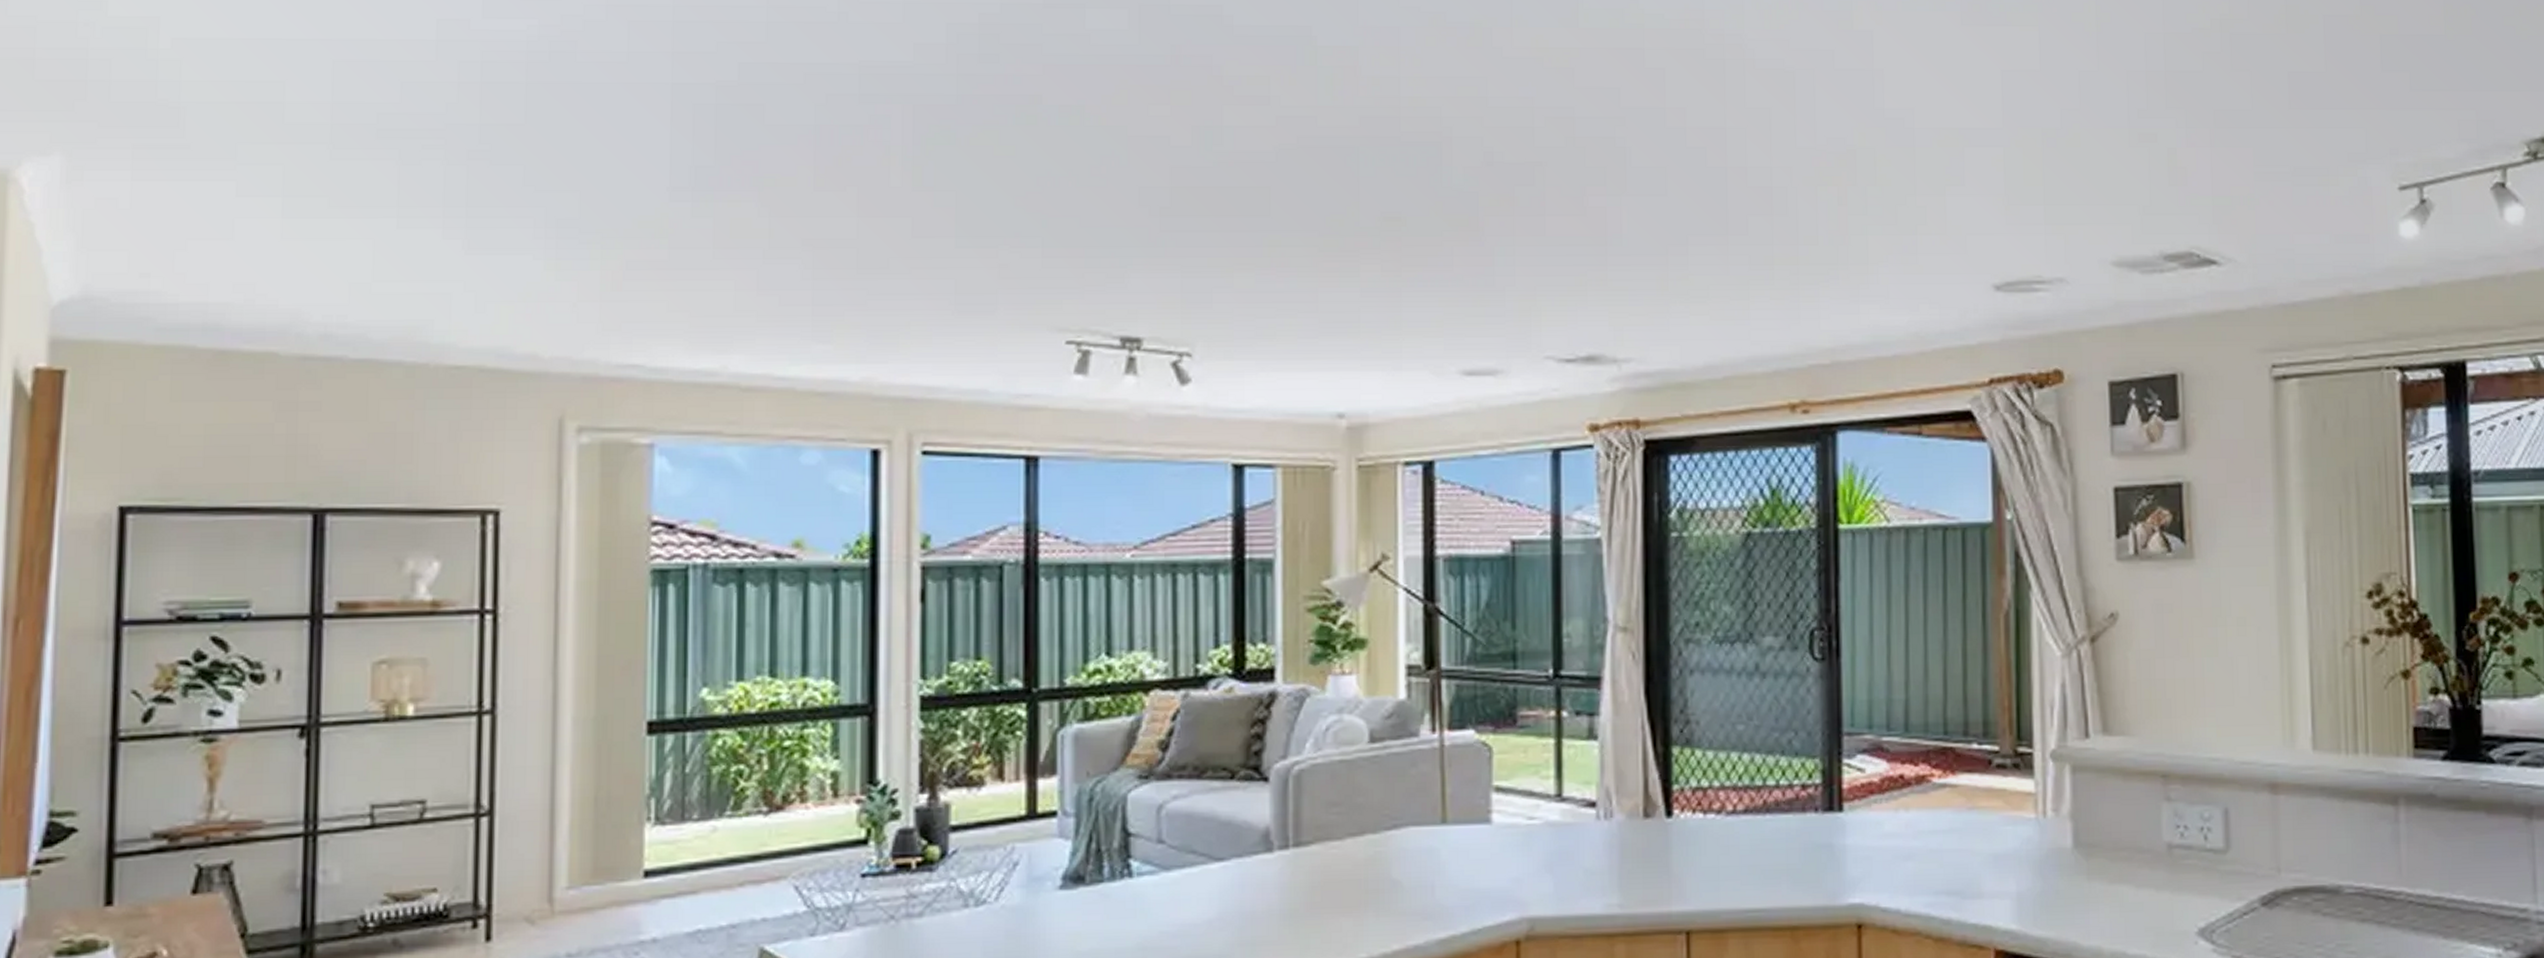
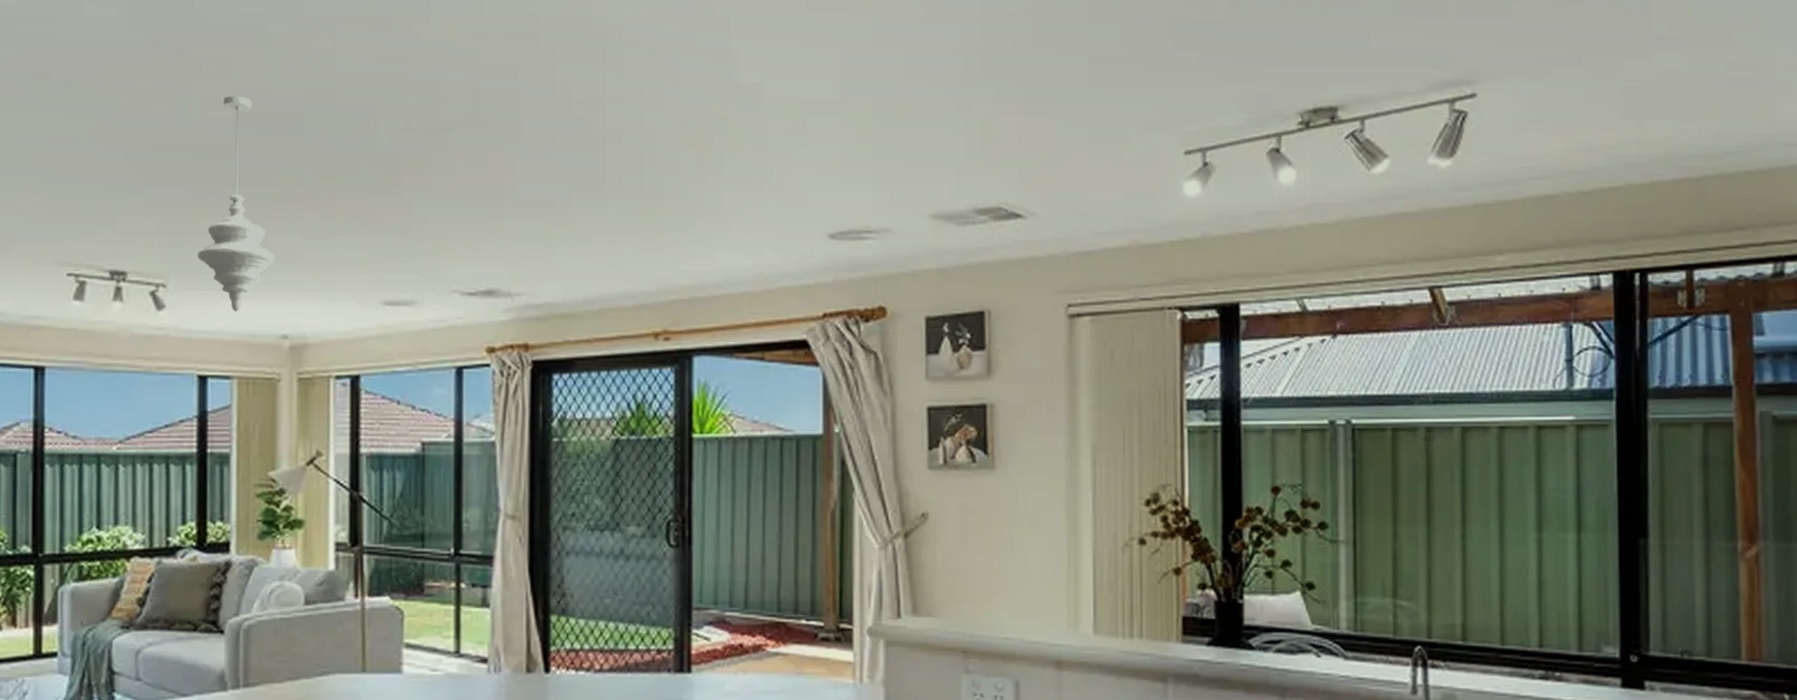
pendant light: none [1230,123,1327,385] -> present [197,96,275,311]

